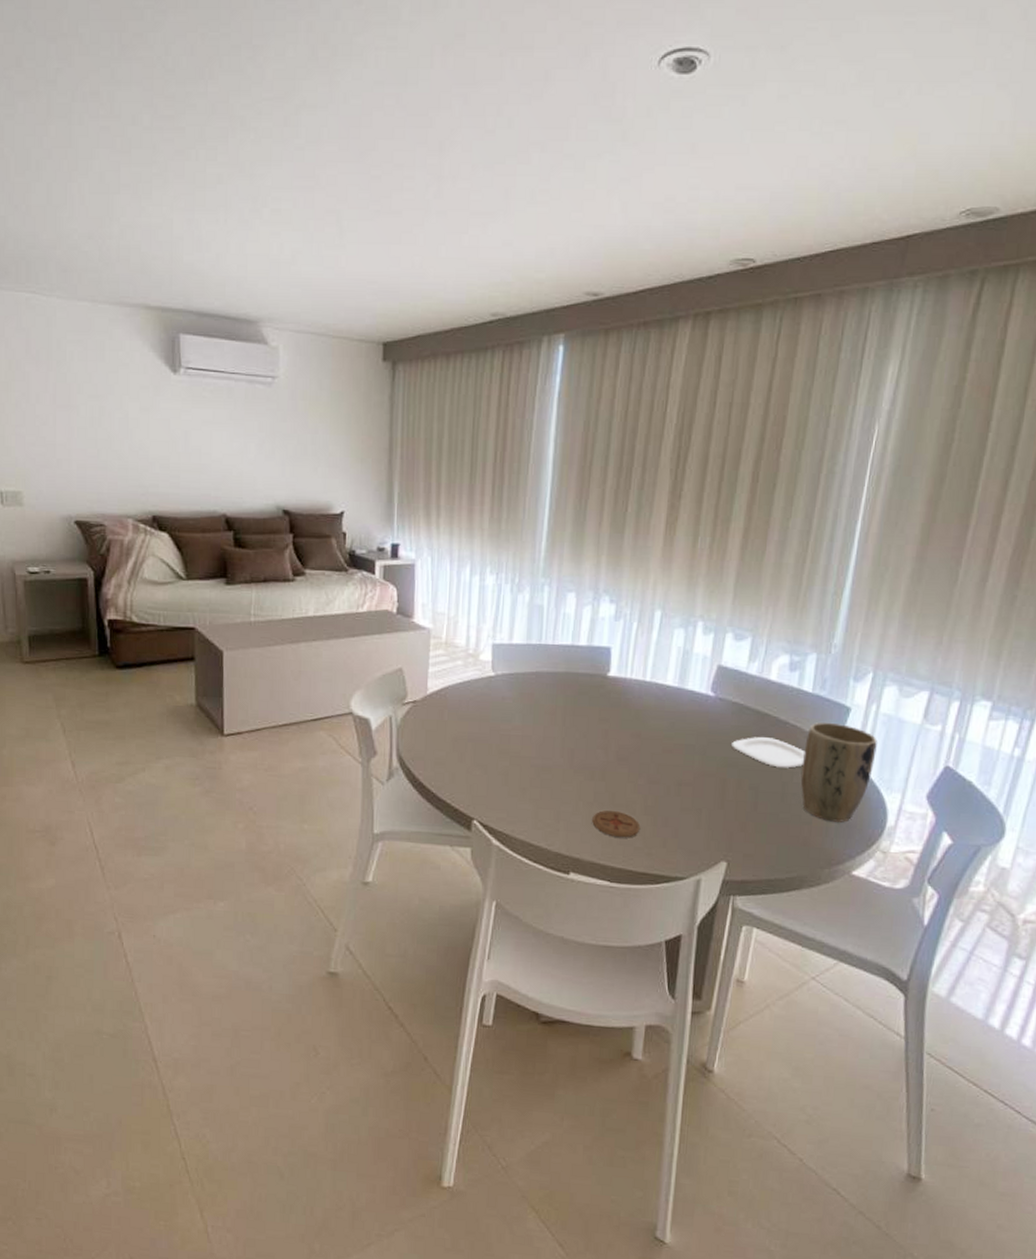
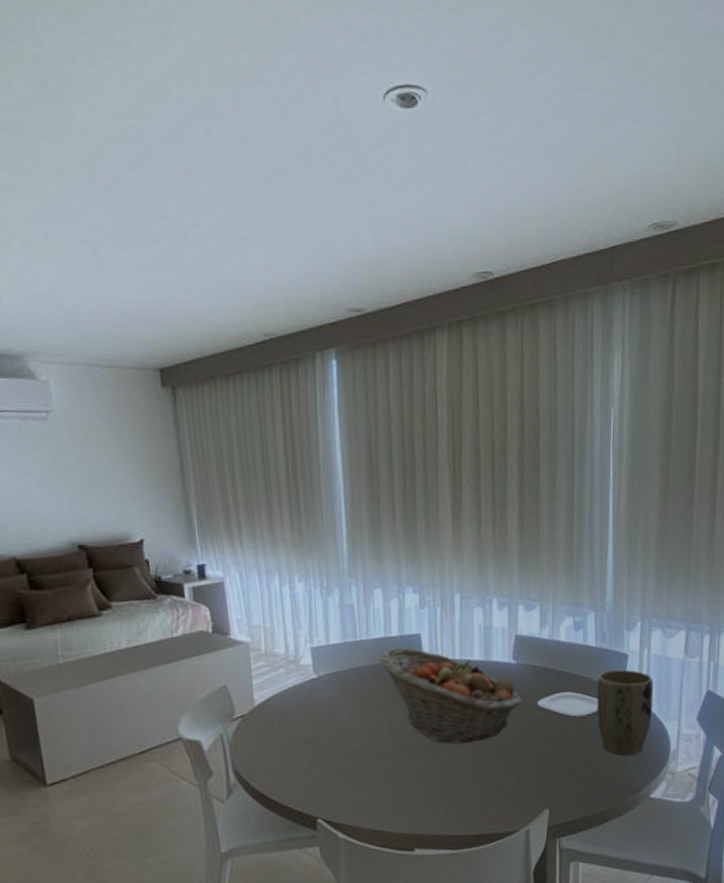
fruit basket: none [562,658,714,773] -> present [379,647,522,744]
coaster: present [592,810,641,838] -> none [427,783,471,808]

